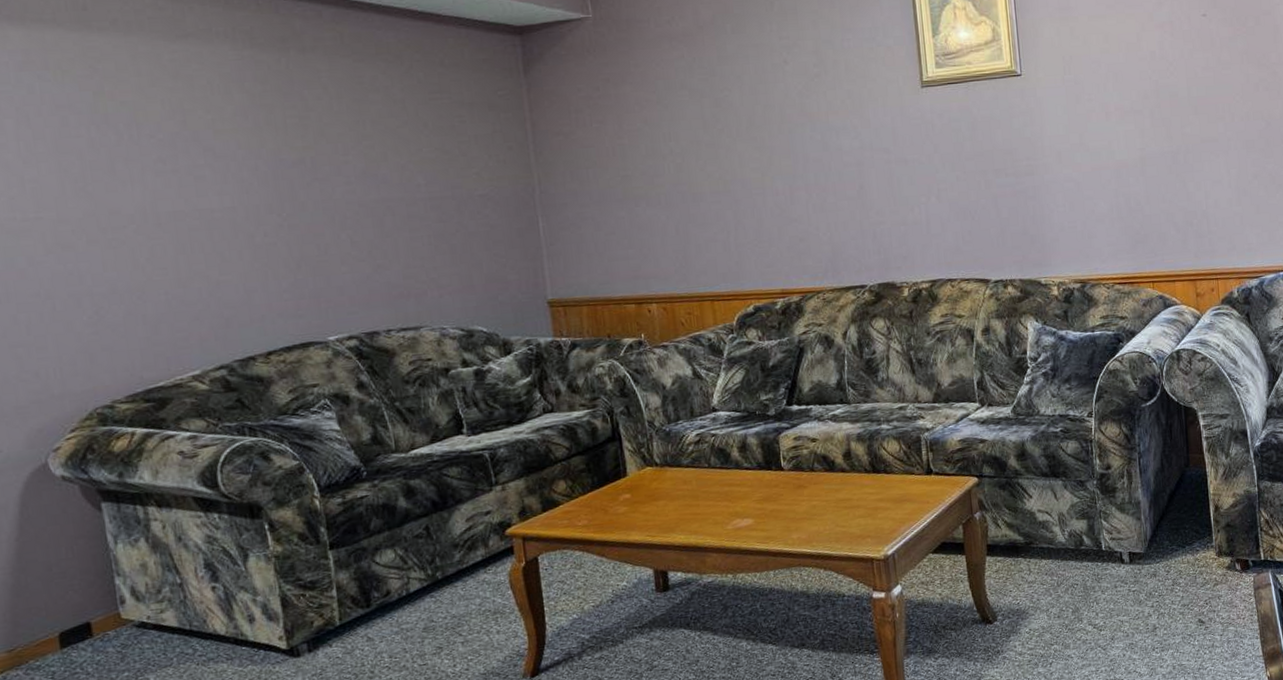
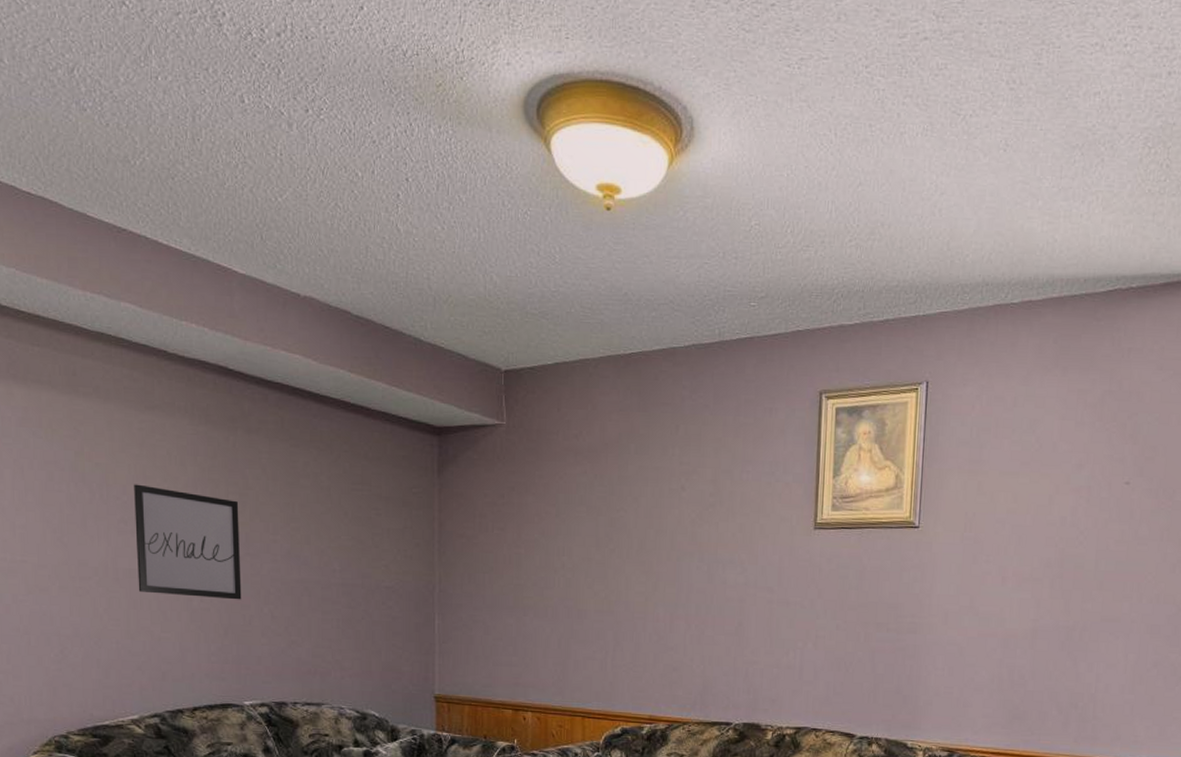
wall art: none [170,119,314,235] -> present [134,484,242,600]

